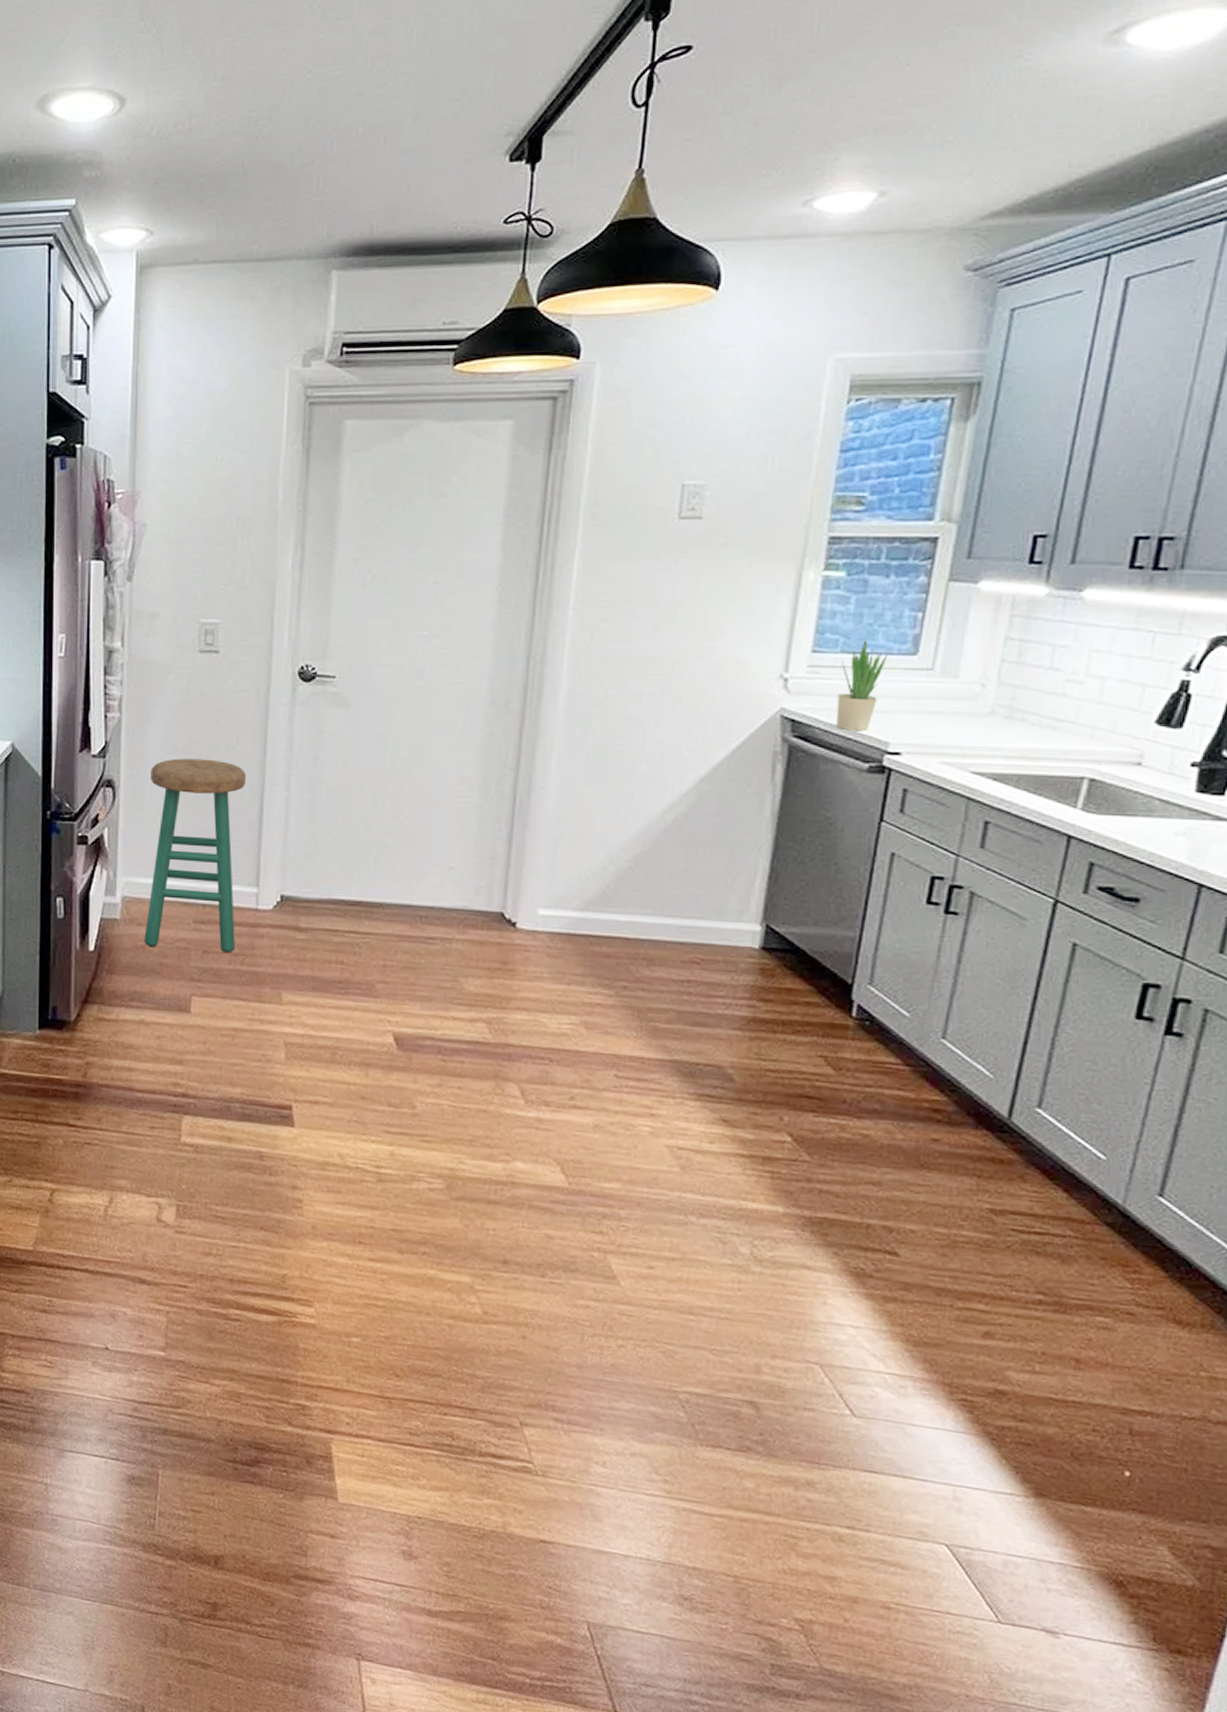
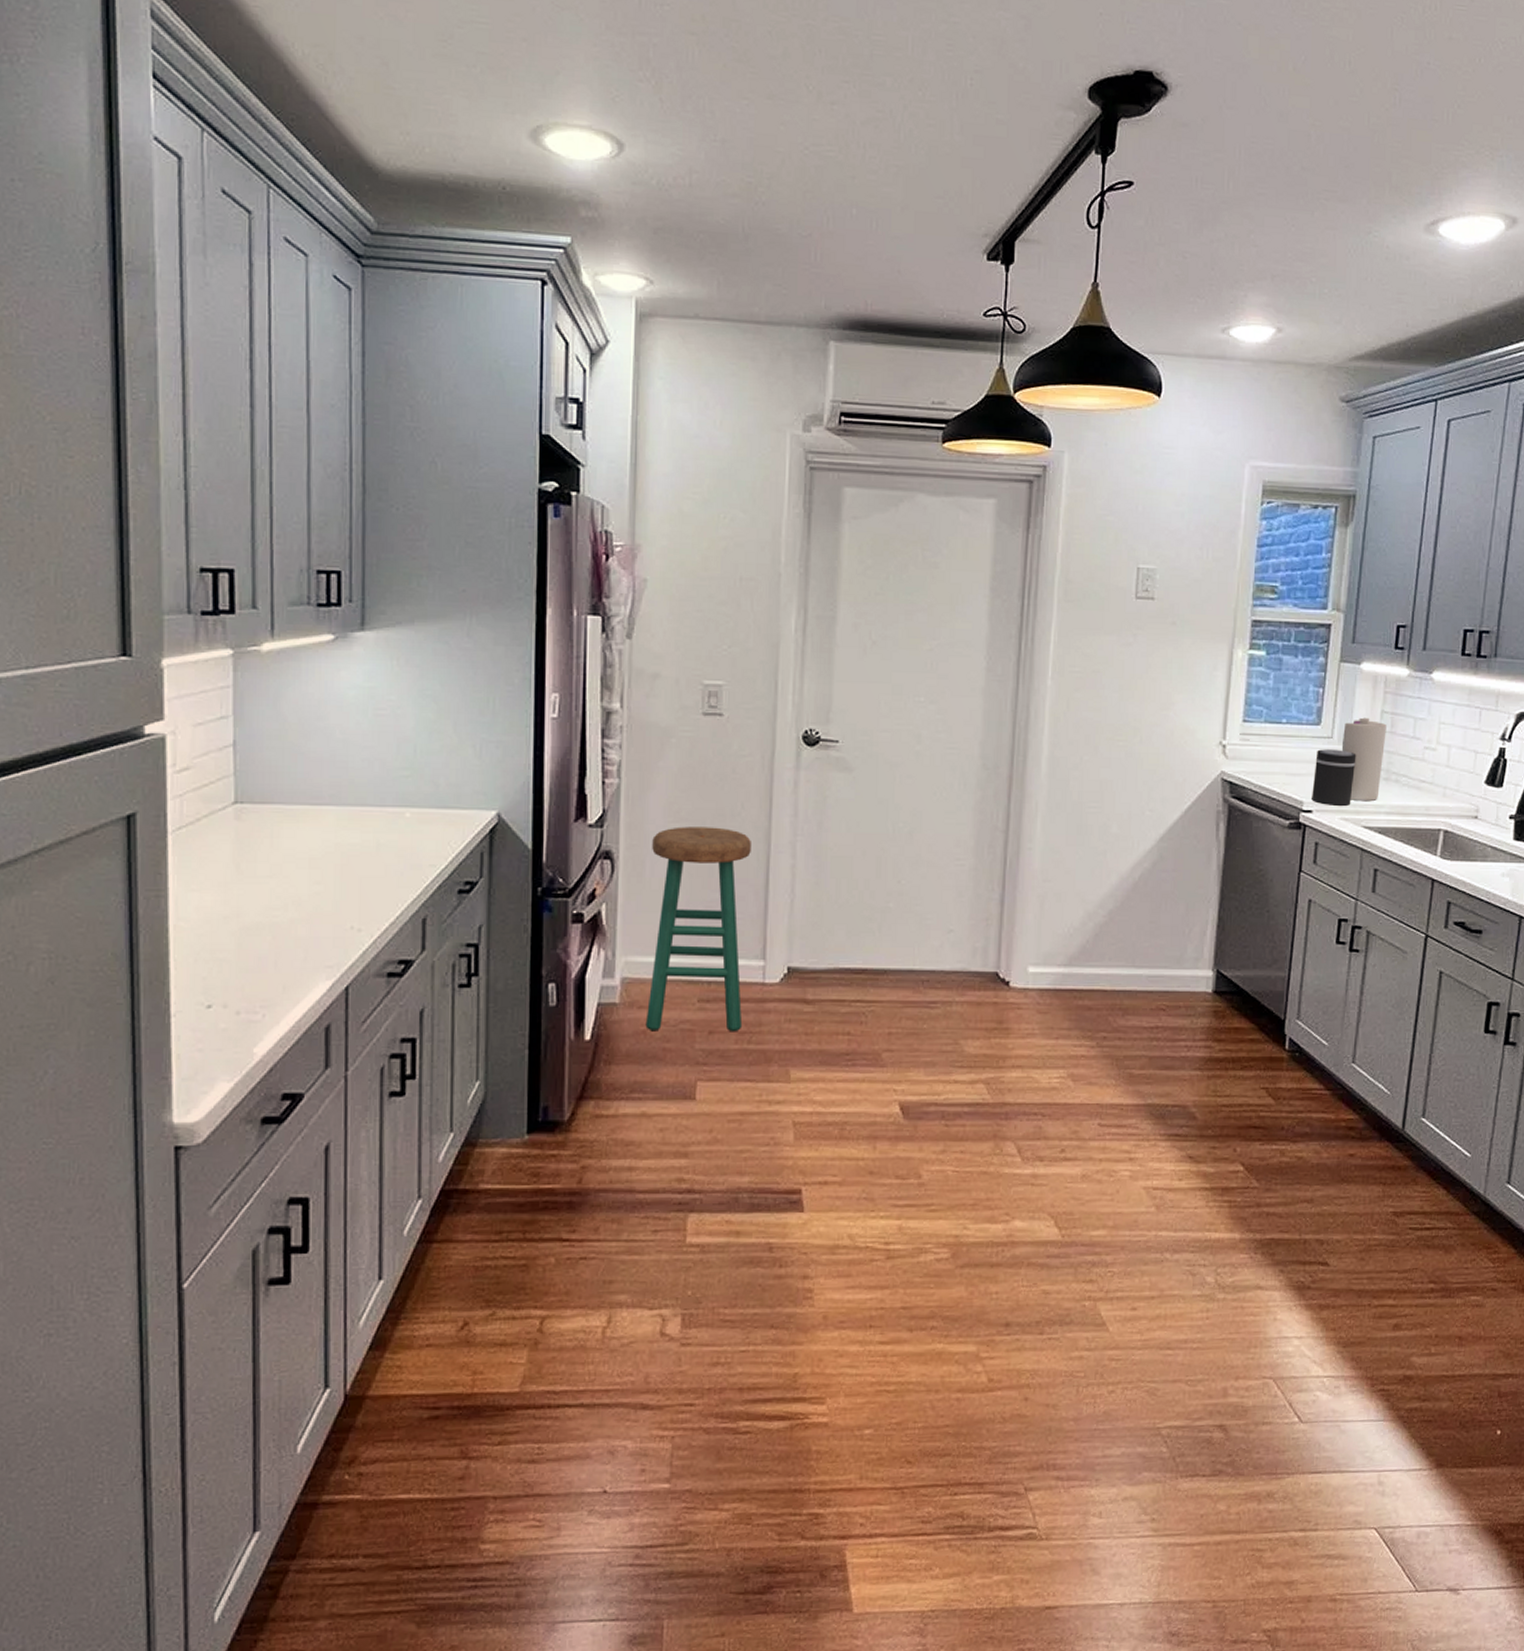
potted plant: present [835,640,888,732] -> none [1263,711,1300,792]
cylinder: none [901,683,966,748] -> present [1312,749,1357,806]
paper towel holder: none [945,645,1012,743] -> present [1341,717,1387,802]

